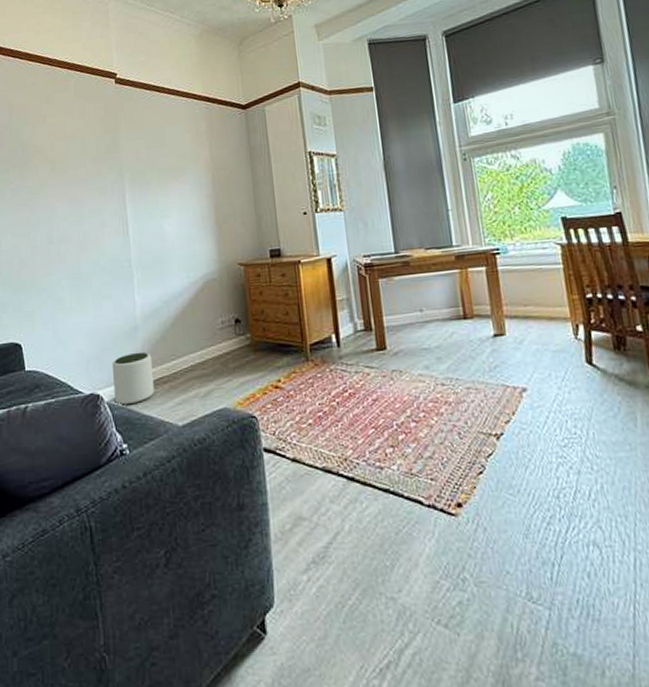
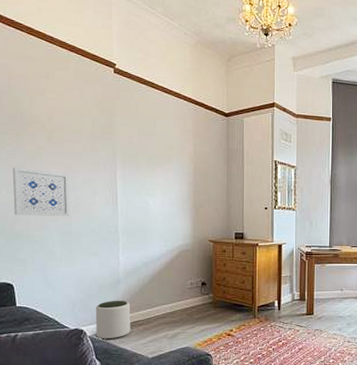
wall art: none [16,205,78,261] -> present [12,168,70,217]

